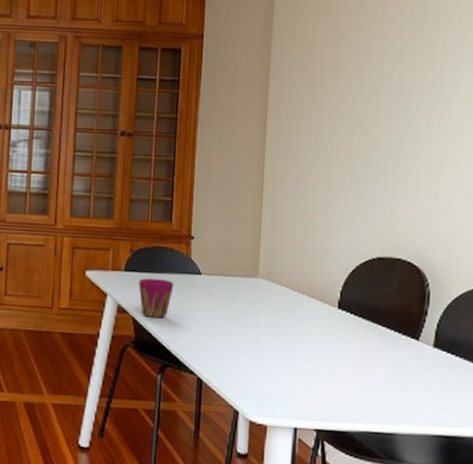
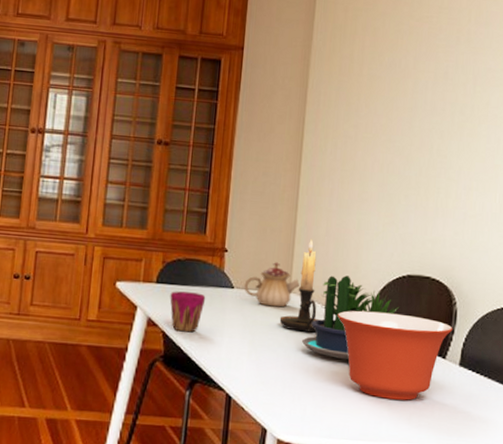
teapot: none [211,248,267,292] -> present [244,262,300,307]
candle holder: none [248,223,289,317] -> present [279,238,320,333]
potted plant: none [270,259,369,343] -> present [301,275,399,361]
mixing bowl: none [306,294,426,382] -> present [337,310,453,401]

